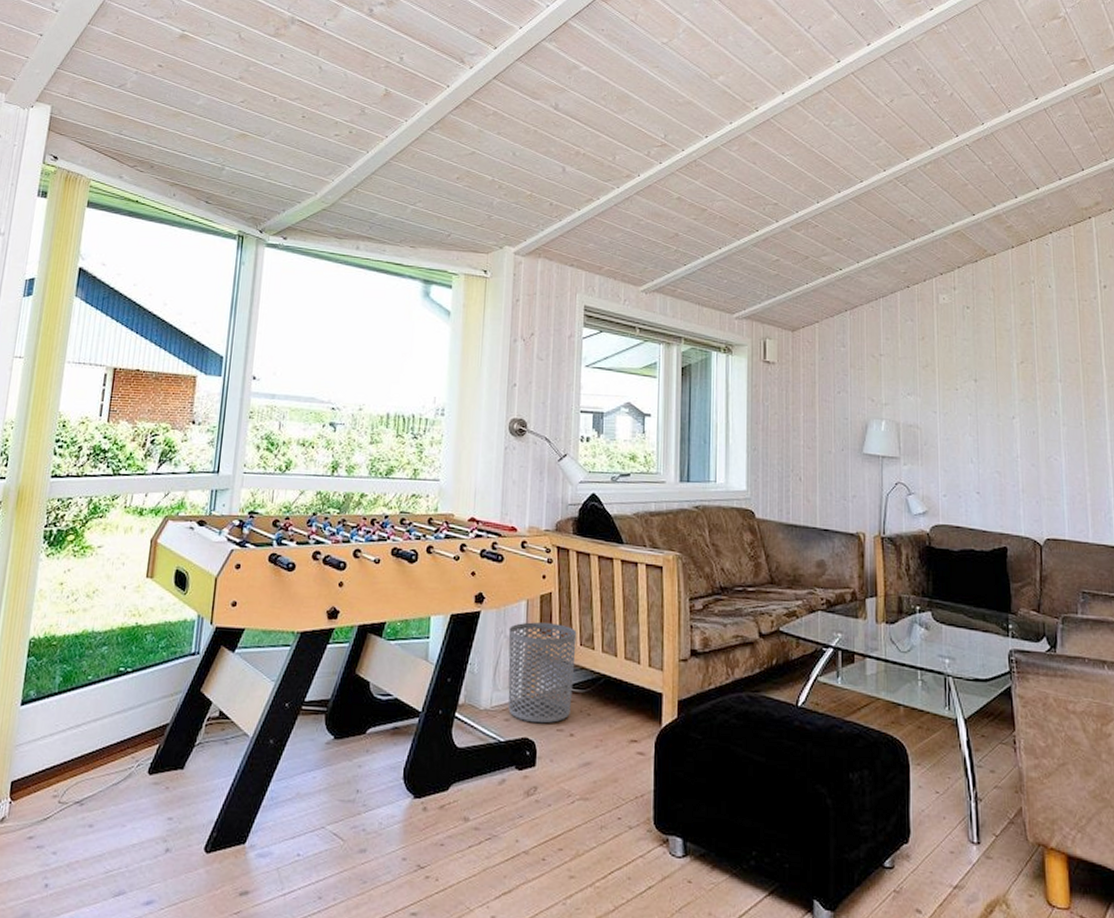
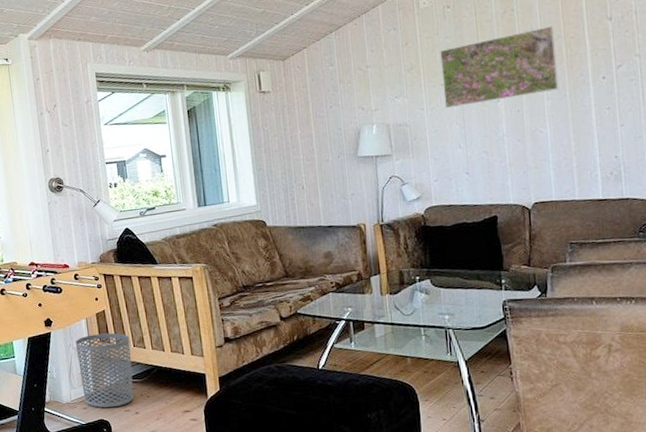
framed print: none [957,347,1075,417] -> present [440,26,559,108]

